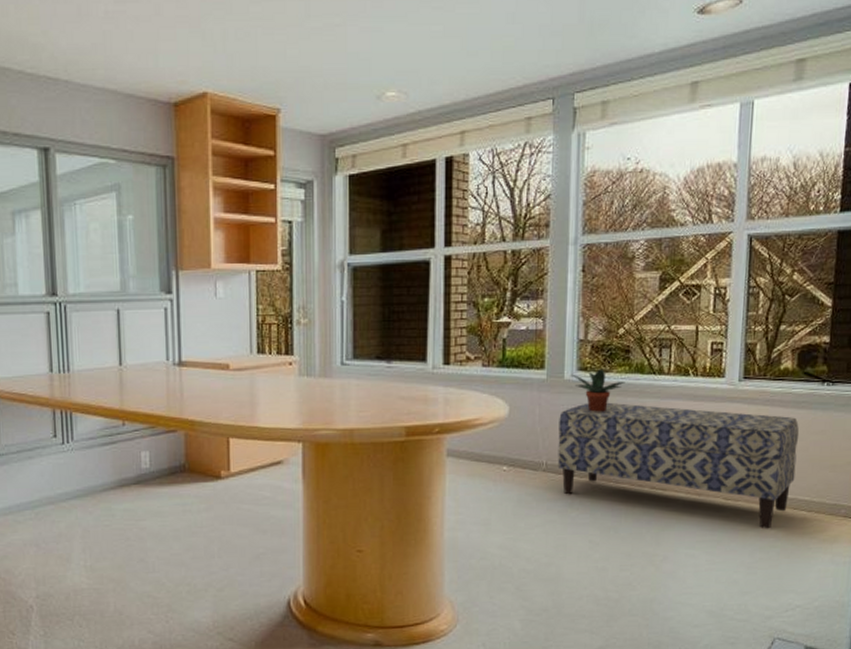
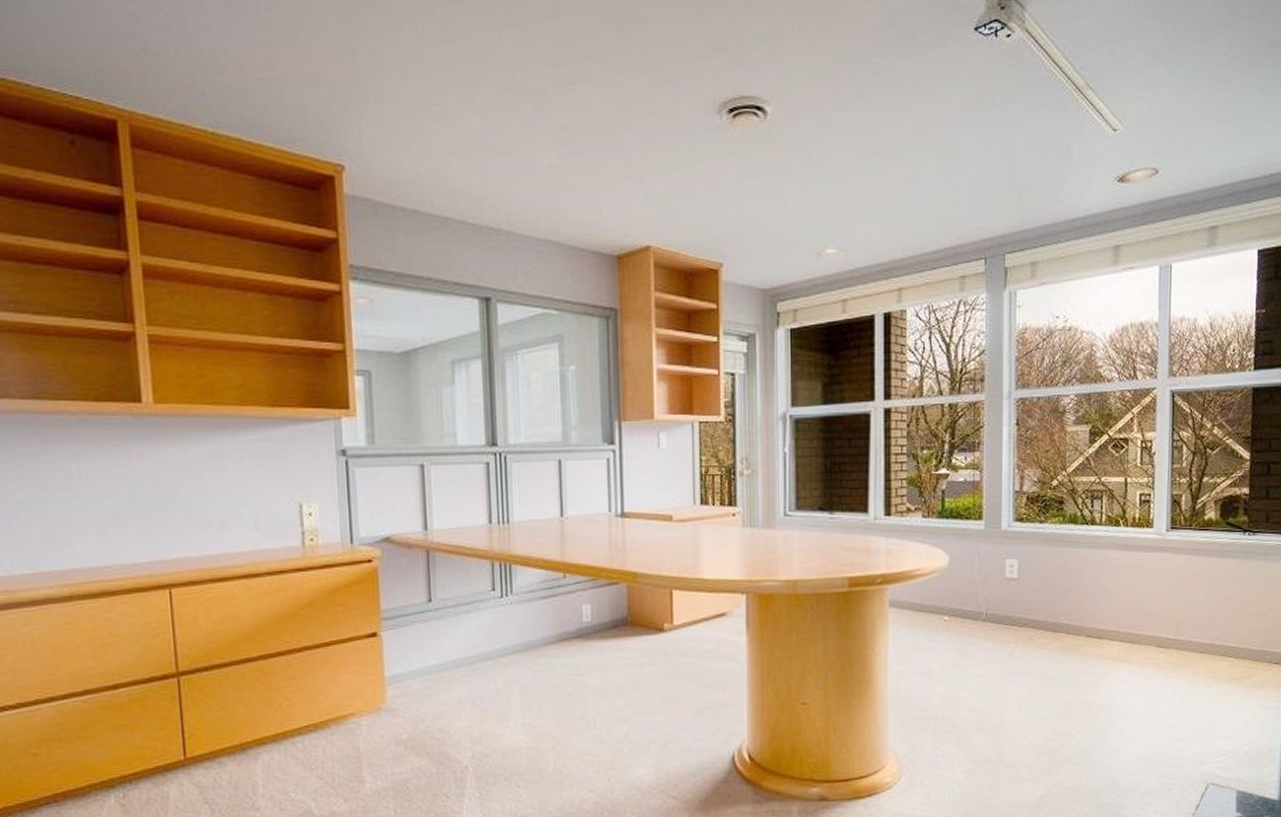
bench: present [557,402,800,529] -> none [997,552,1225,676]
potted plant: present [573,369,626,412] -> none [1010,519,1060,562]

